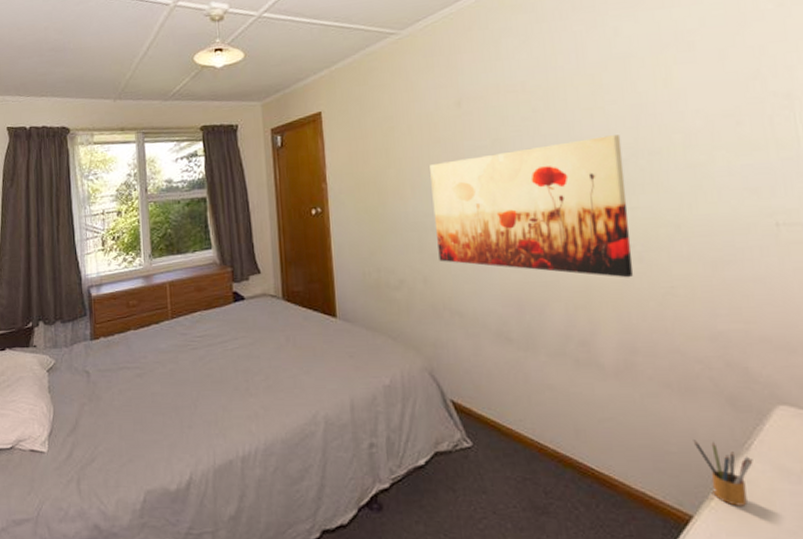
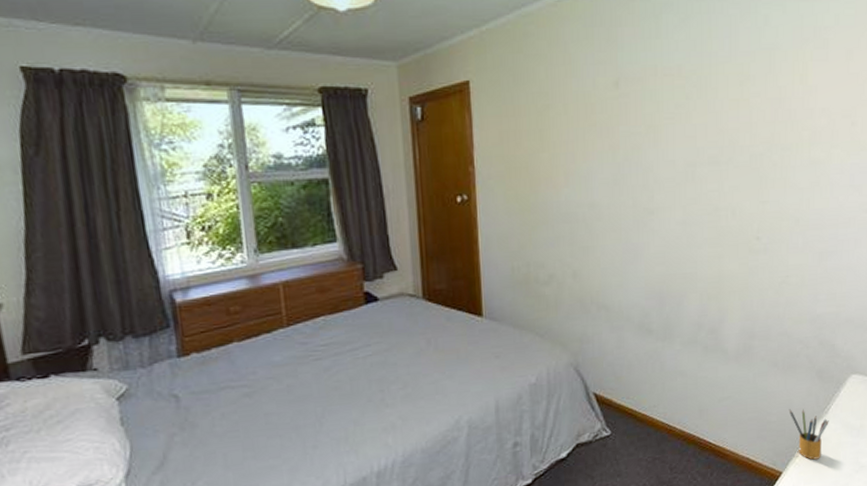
wall art: present [430,135,634,278] -> none [584,128,760,269]

